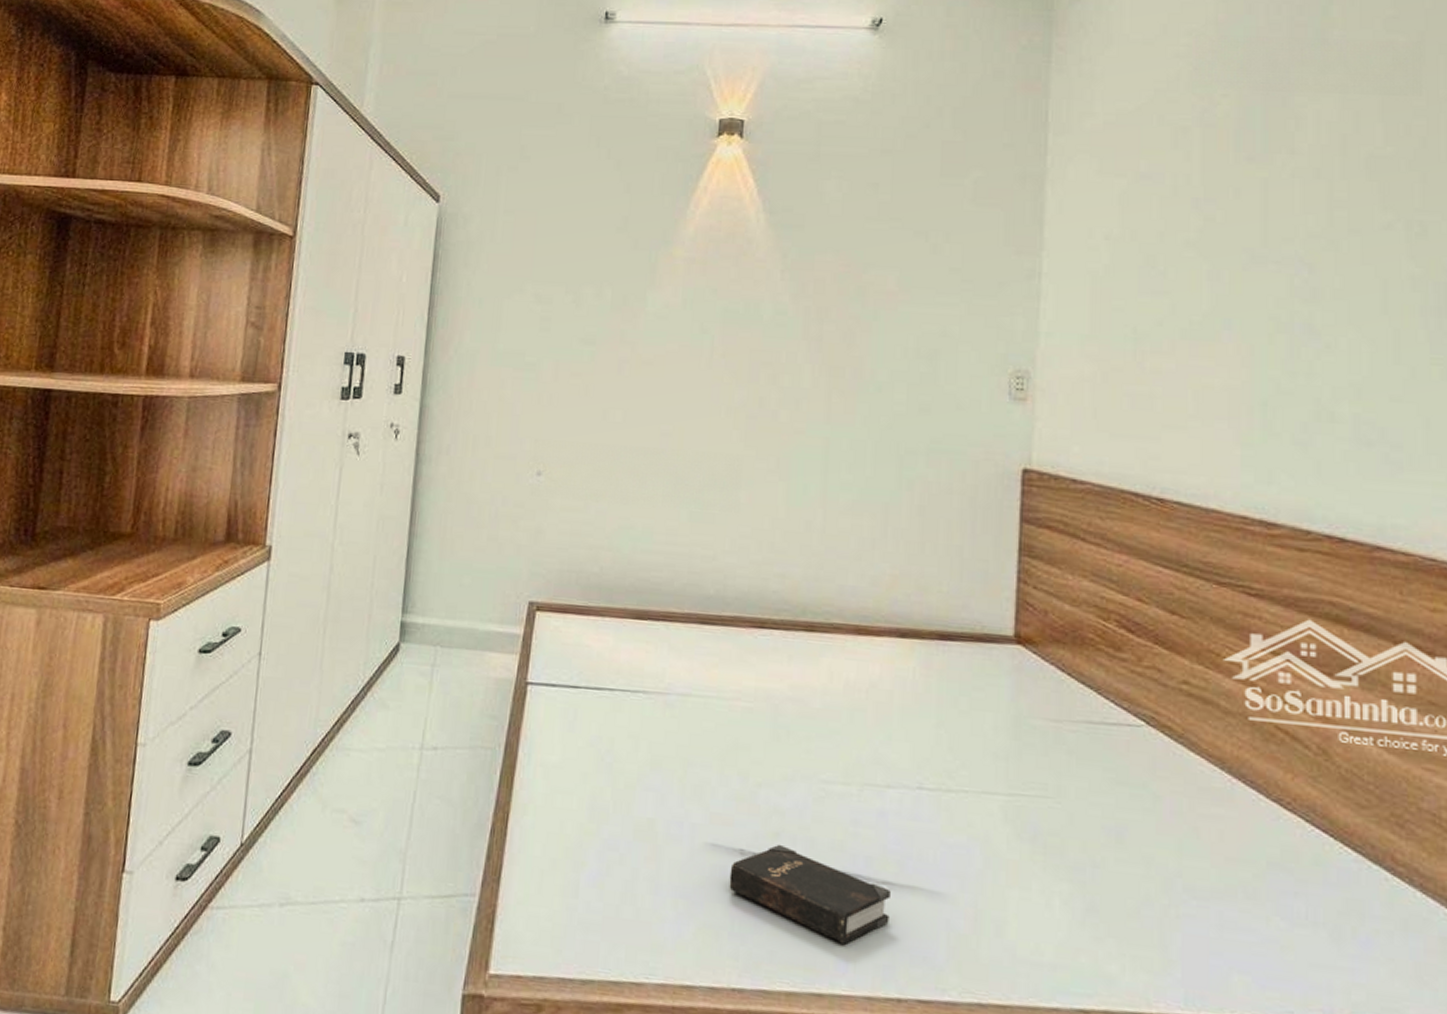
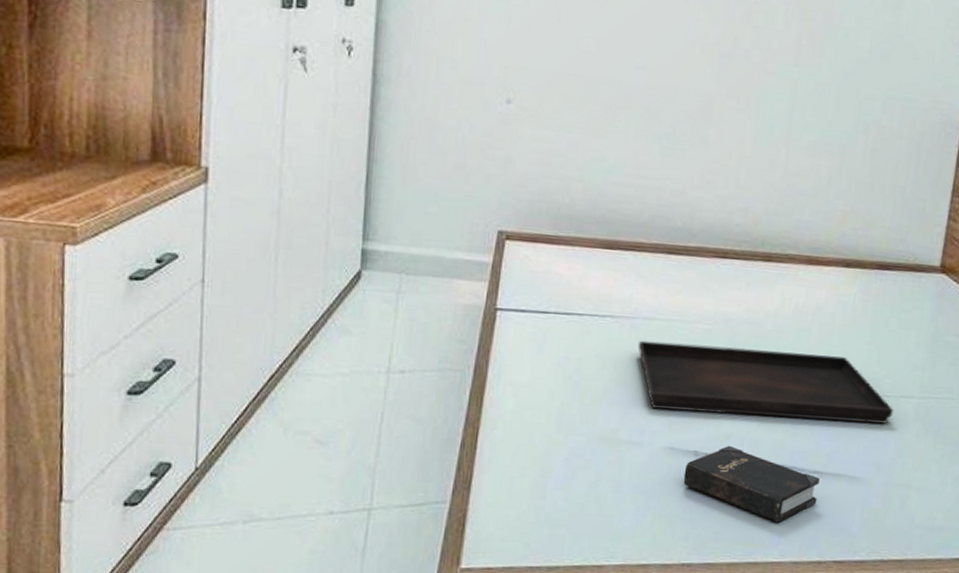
serving tray: none [673,718,974,826] -> present [638,340,893,424]

